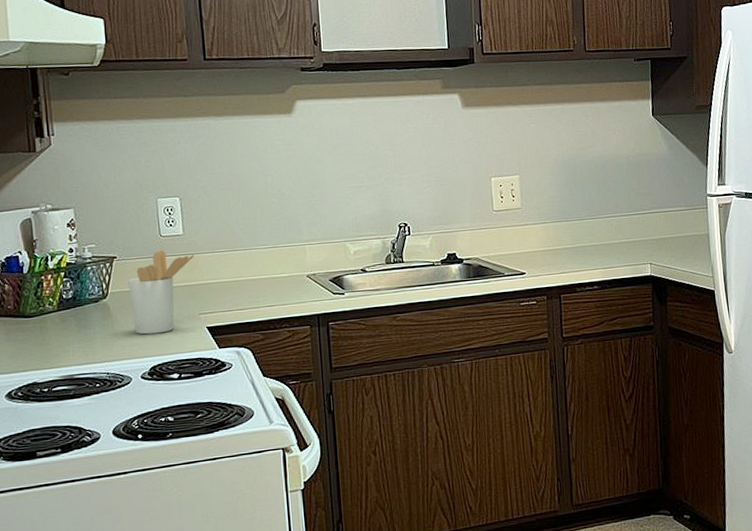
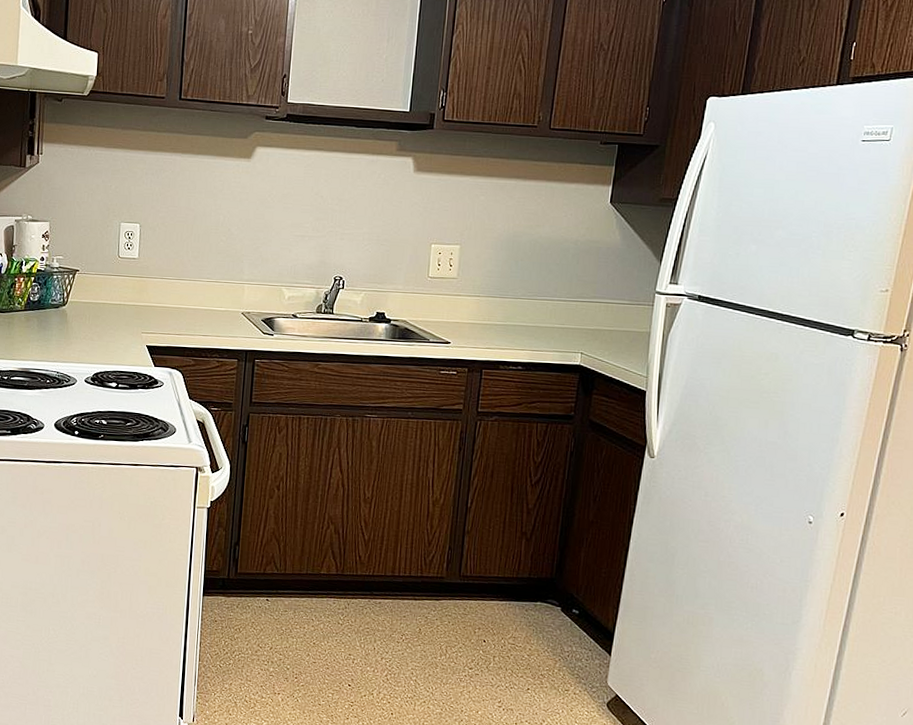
utensil holder: present [128,250,195,335] -> none [85,270,146,345]

